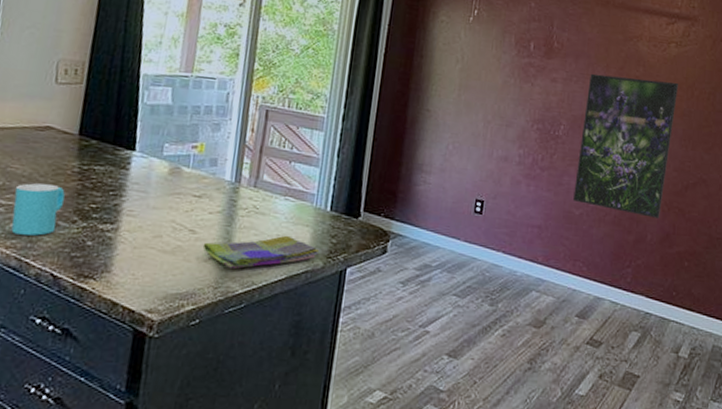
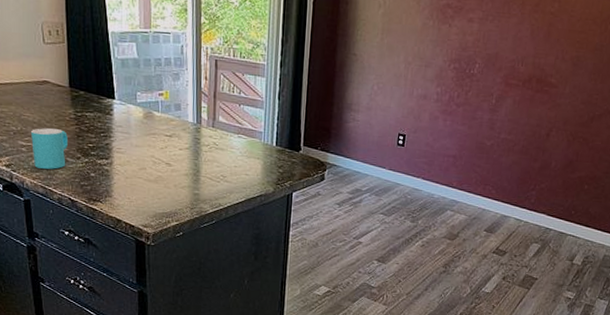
dish towel: present [202,235,320,270] -> none [178,166,270,194]
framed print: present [573,73,678,218] -> none [485,11,592,147]

